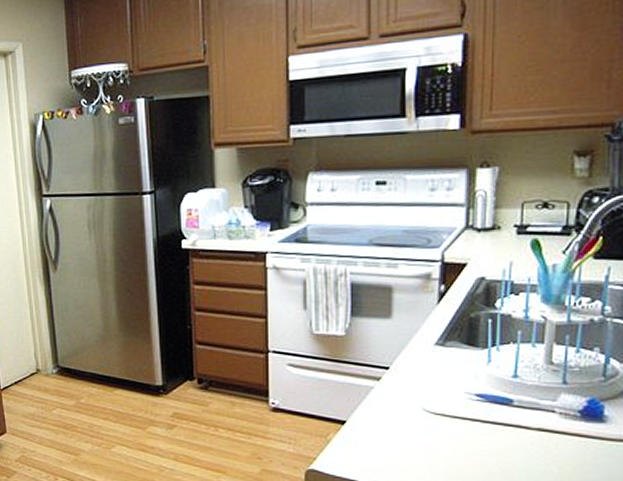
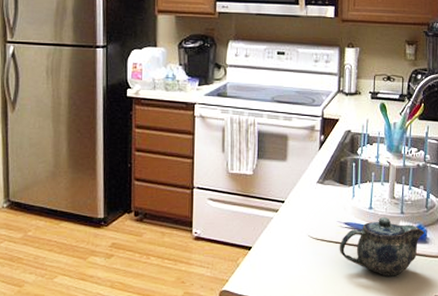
teapot: none [468,388,601,463] -> present [339,217,425,277]

